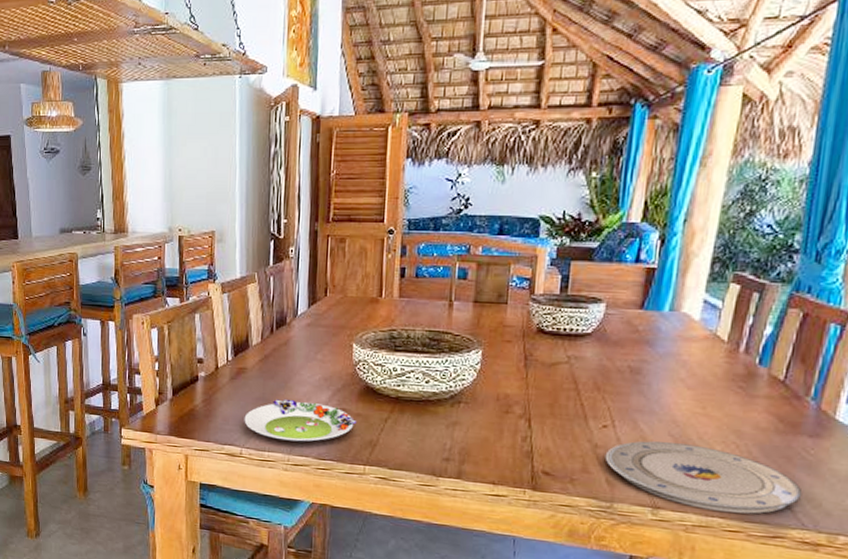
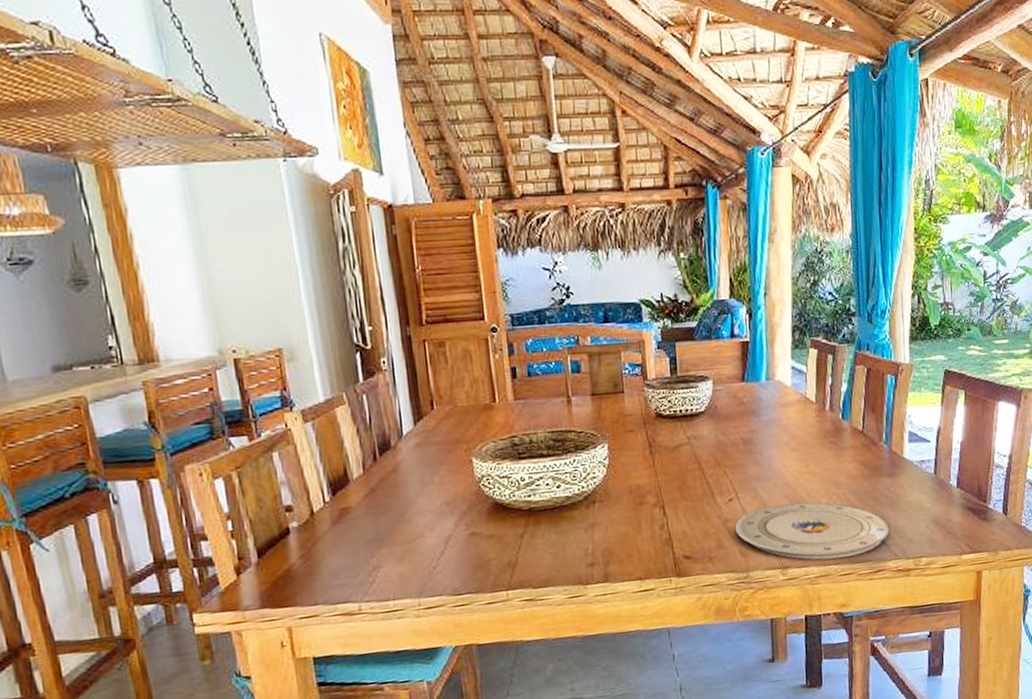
salad plate: present [244,398,357,442] -> none [357,532,491,584]

